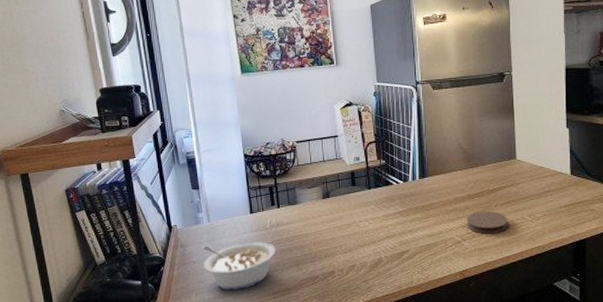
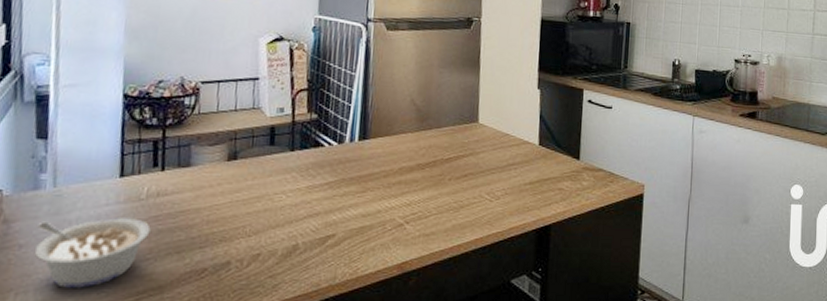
coaster: present [467,210,508,234] -> none [412,185,463,215]

